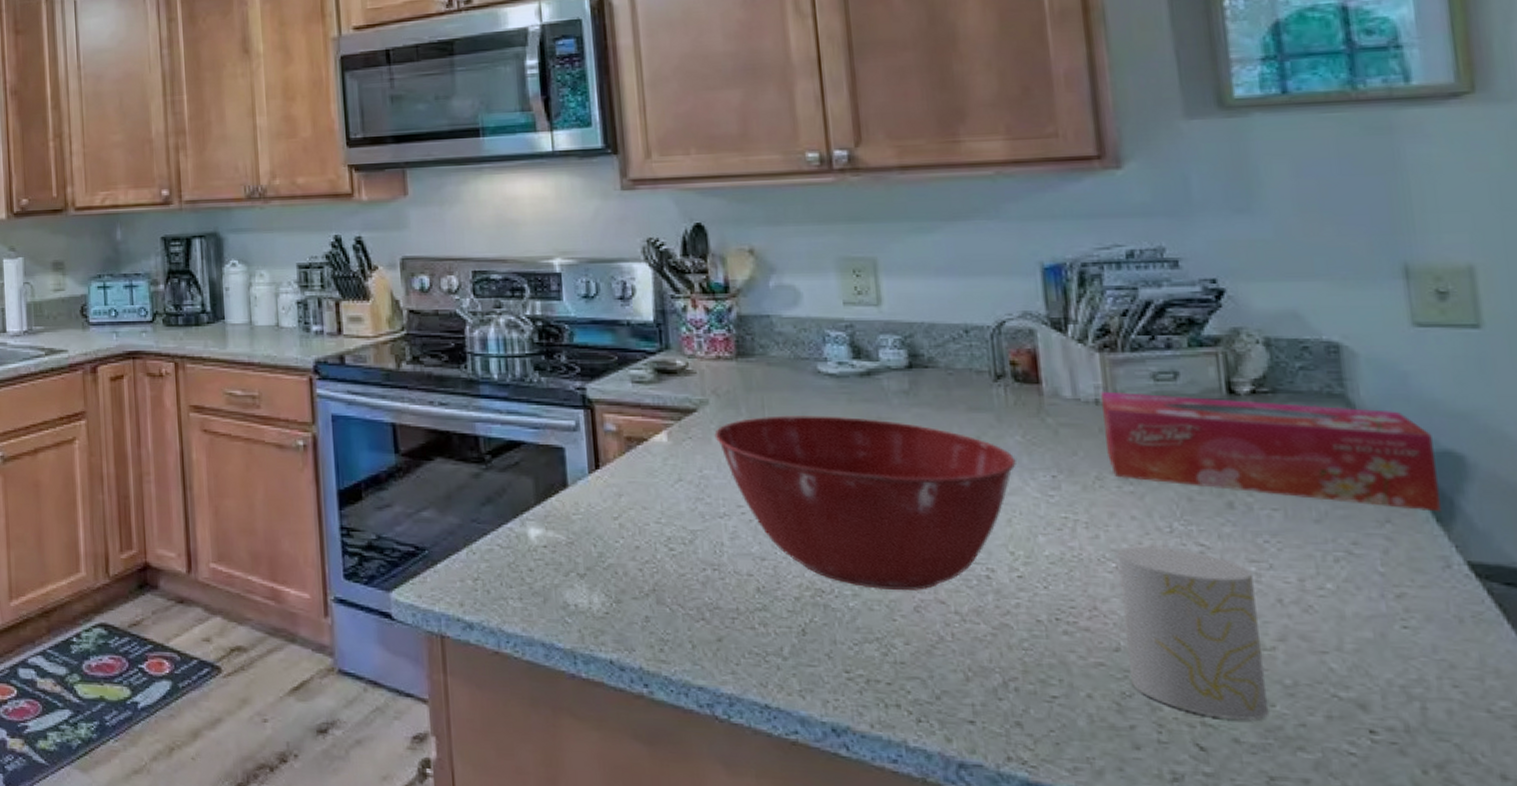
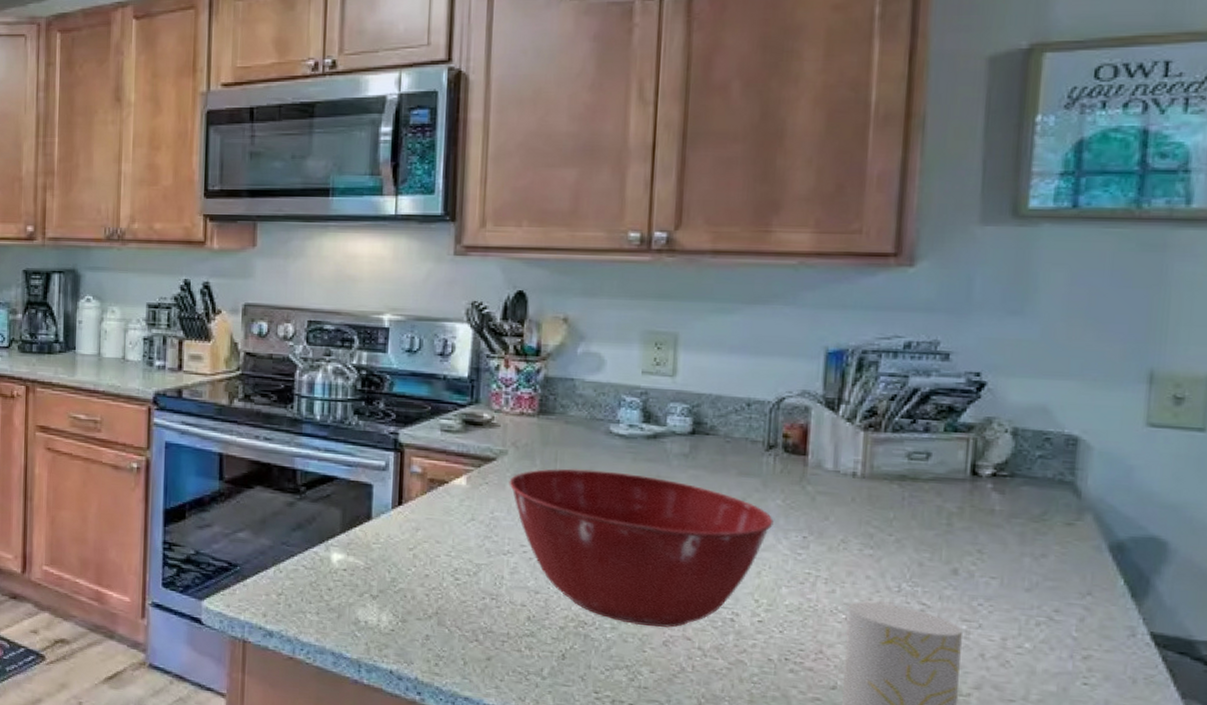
tissue box: present [1099,391,1443,512] -> none [855,465,1143,589]

